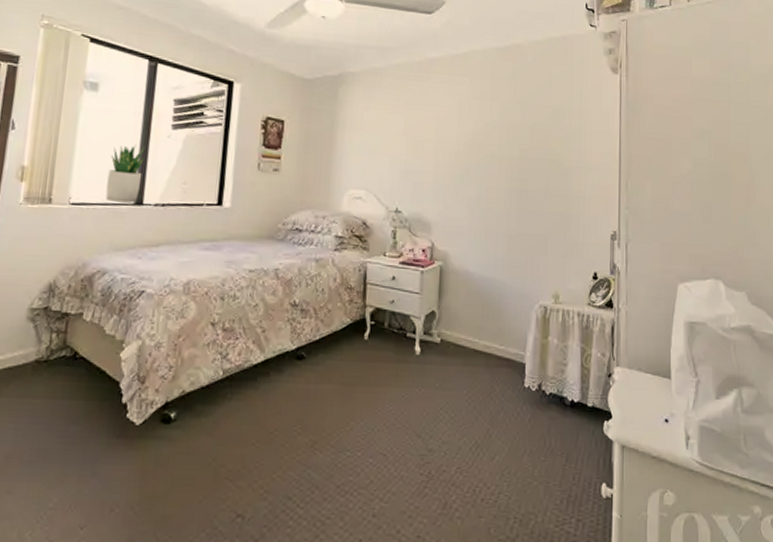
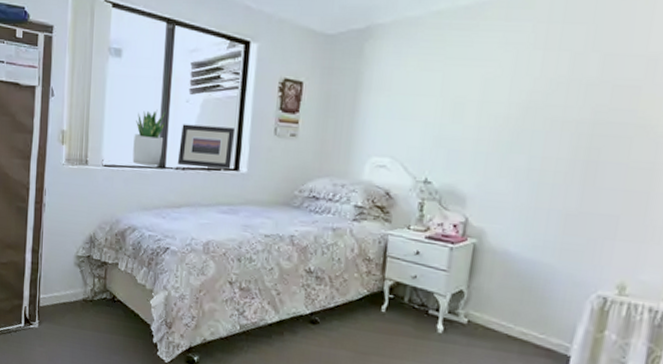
picture frame: none [156,159,219,204] -> present [177,124,236,169]

